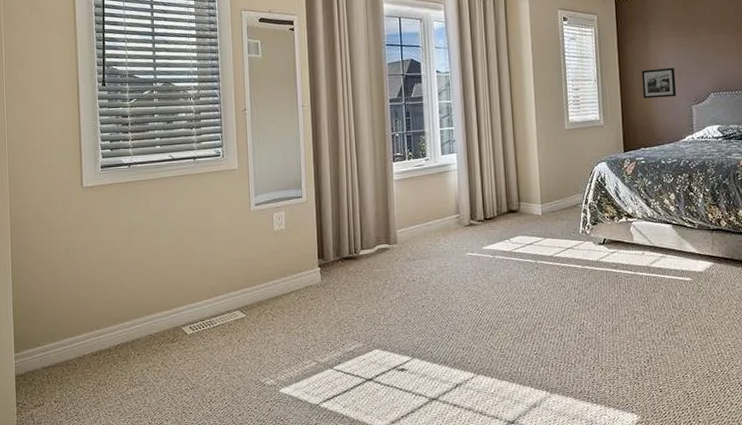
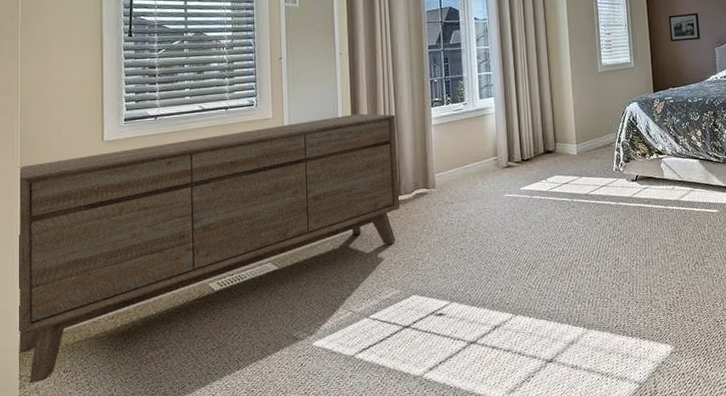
sideboard: none [8,166,363,411] -> present [16,113,400,384]

